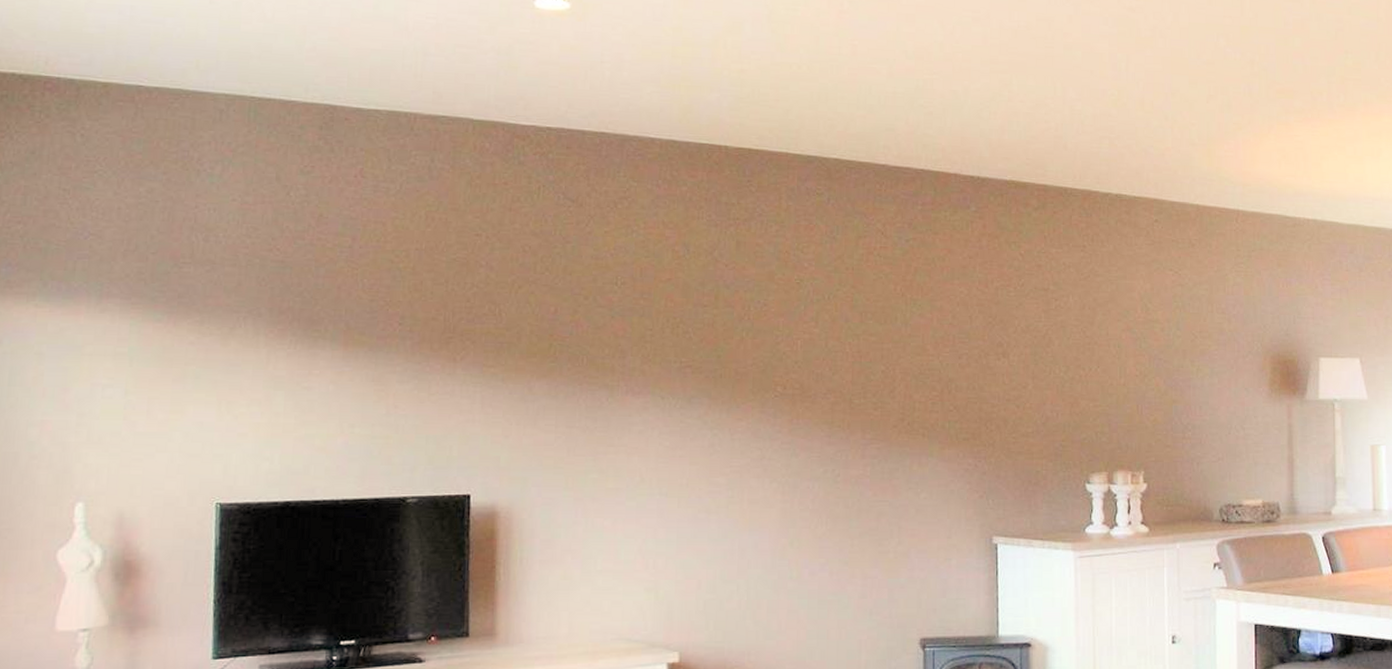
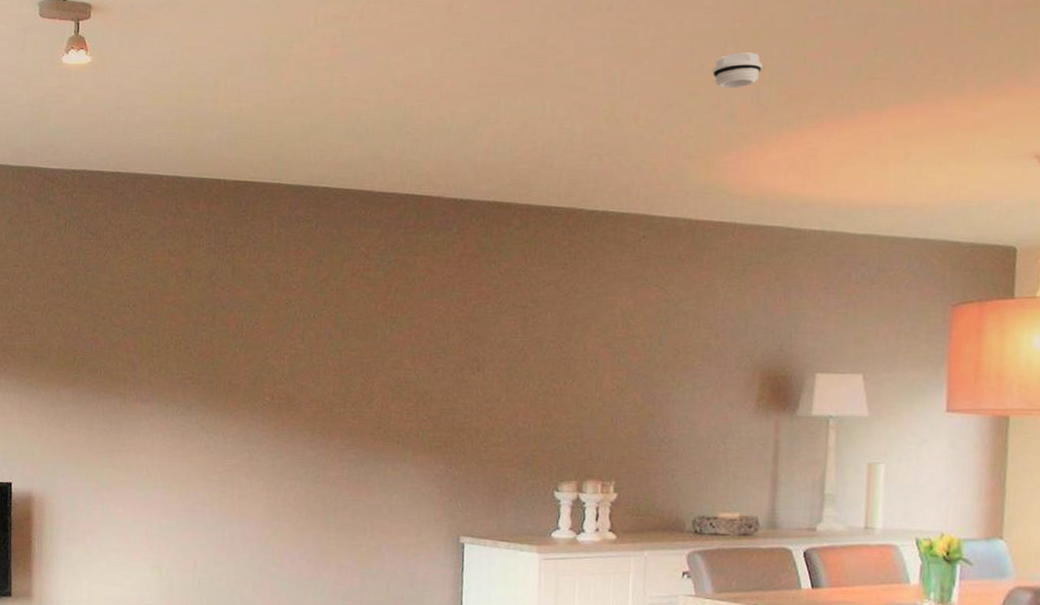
smoke detector: none [1208,47,1252,81] -> present [713,52,763,89]

